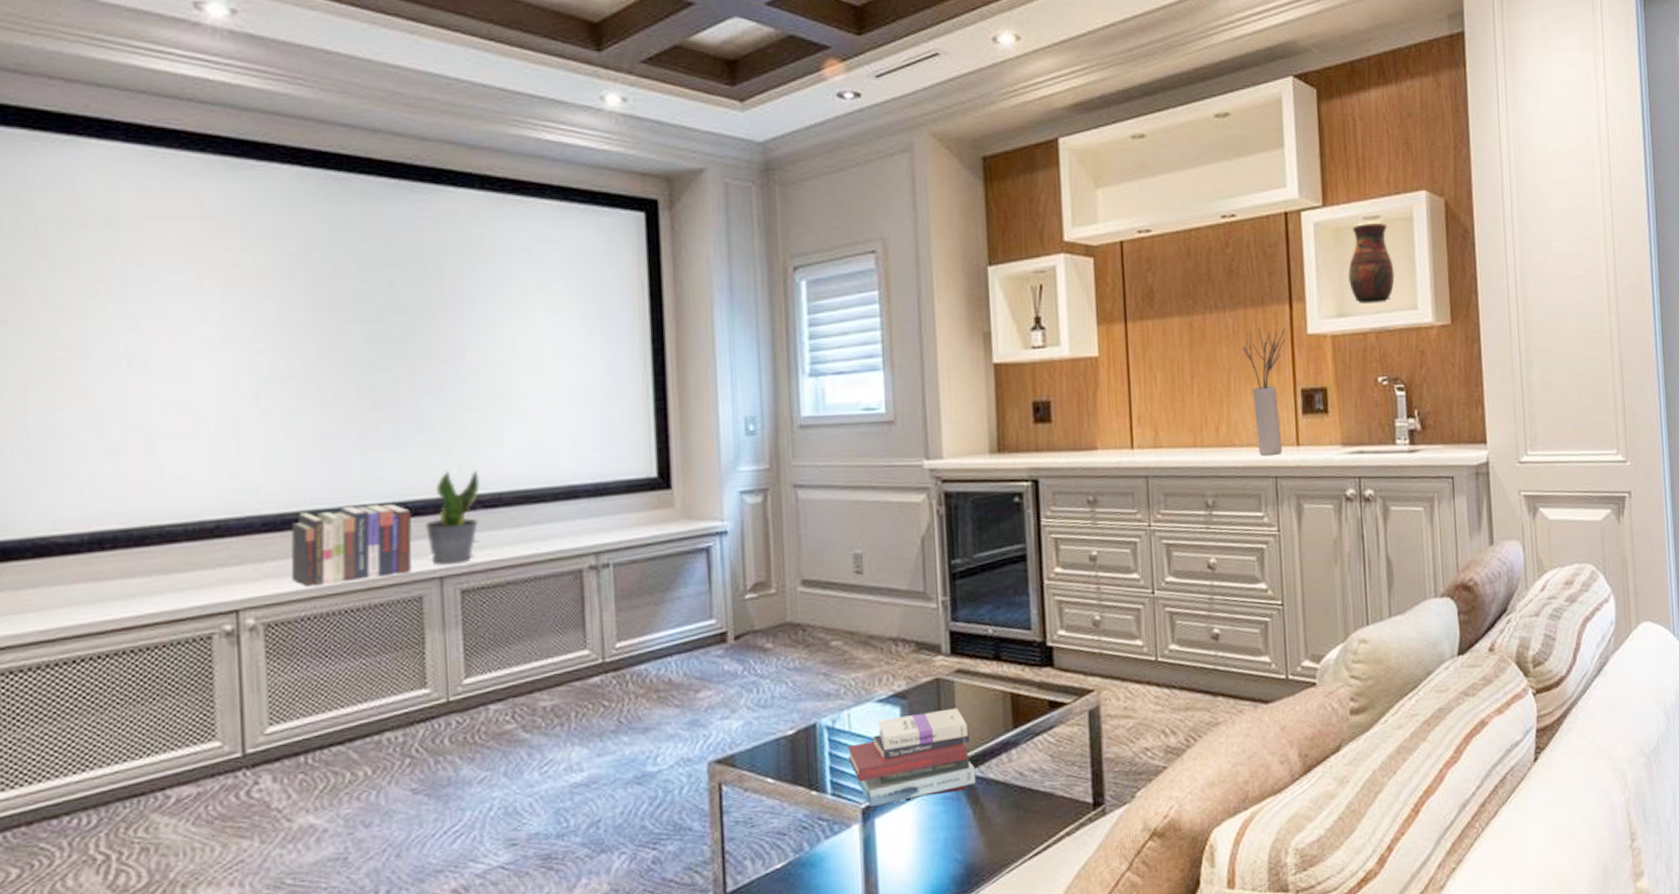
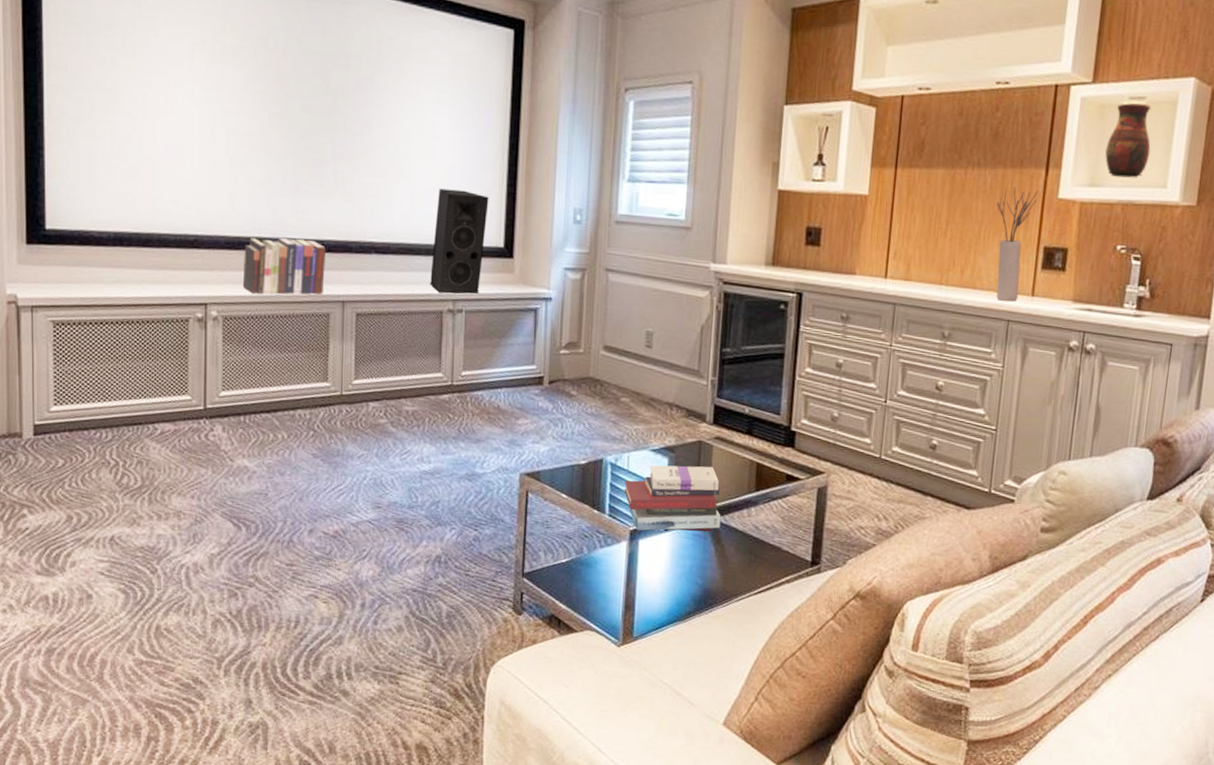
potted plant: present [424,471,480,566] -> none [334,221,375,294]
speaker: none [561,413,632,547] -> present [430,188,489,294]

